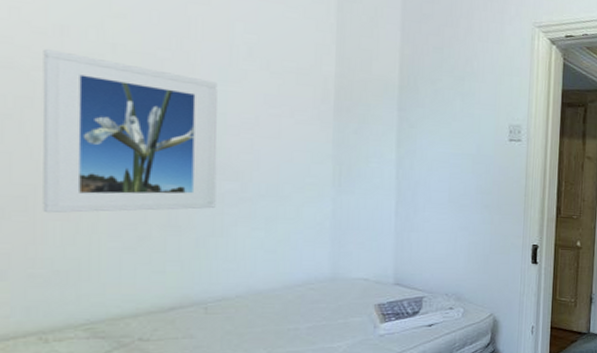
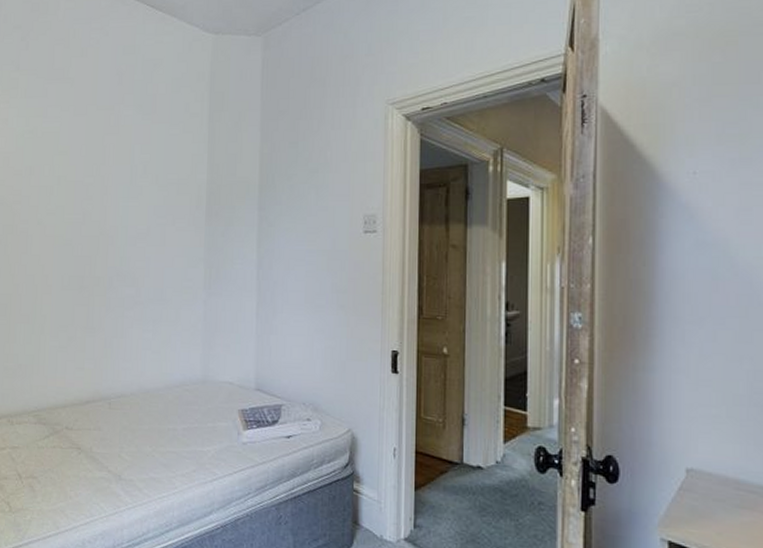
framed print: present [42,49,218,214] -> none [14,187,122,318]

